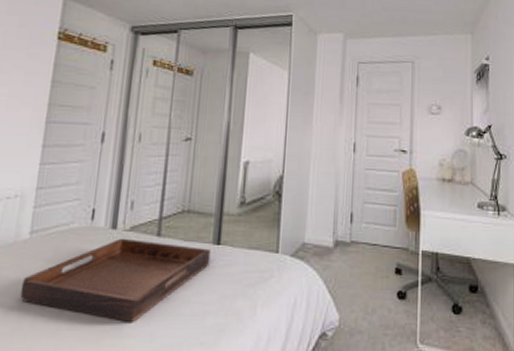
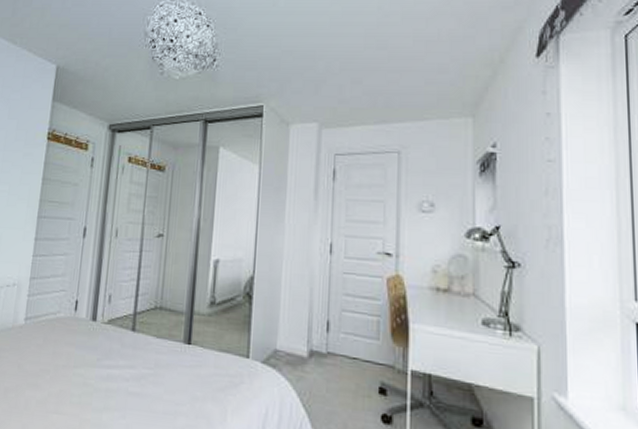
serving tray: present [20,238,211,323] -> none [17,330,182,415]

